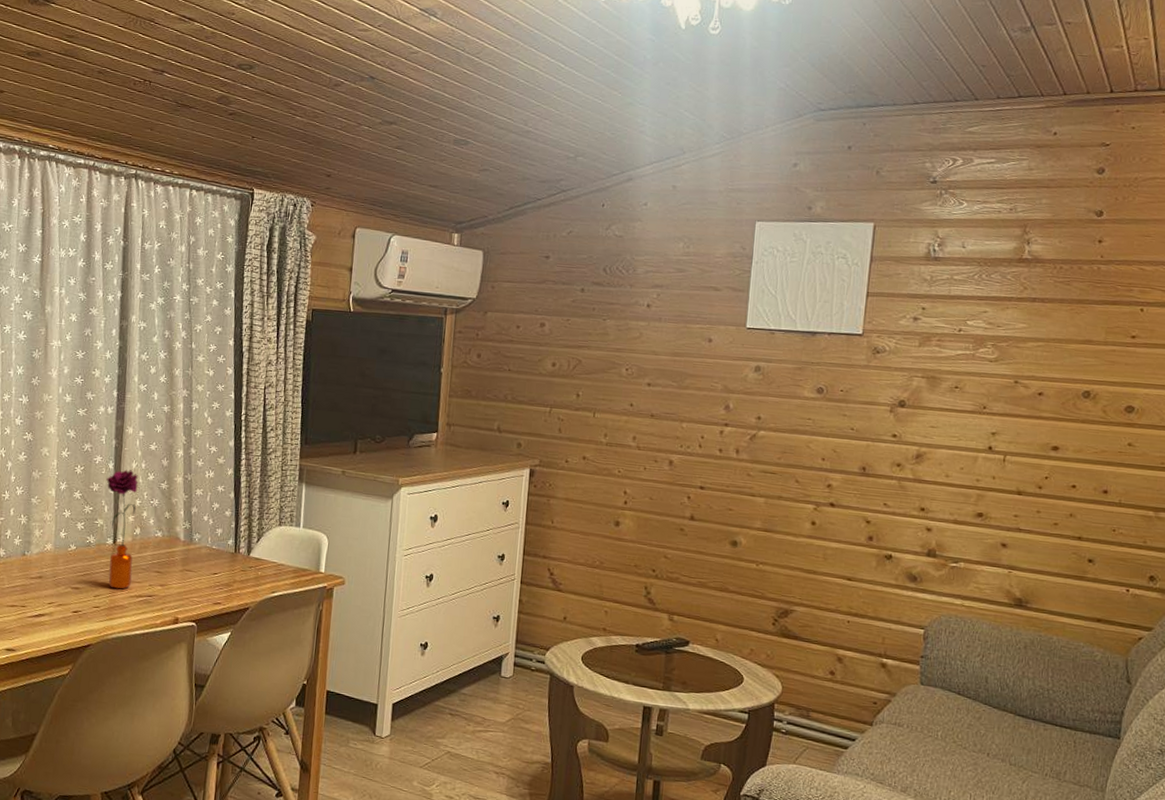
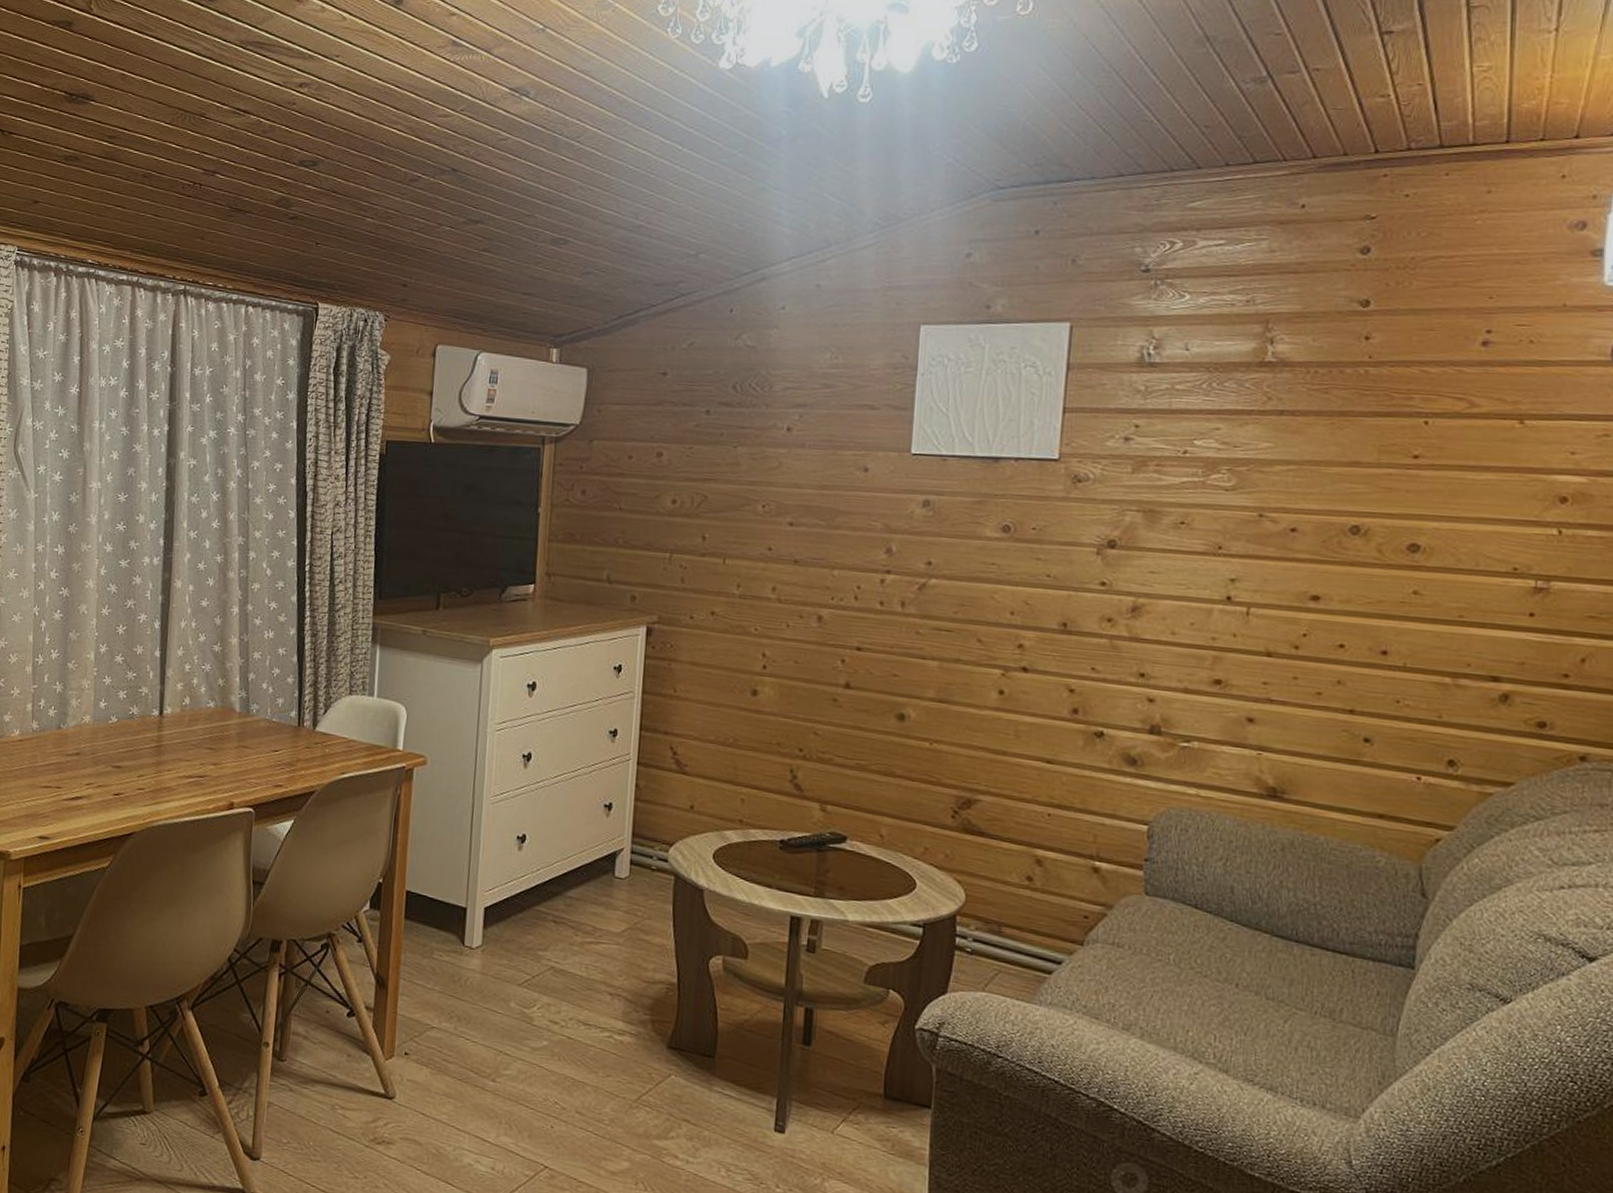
flower: present [106,469,138,590] -> none [152,629,188,769]

